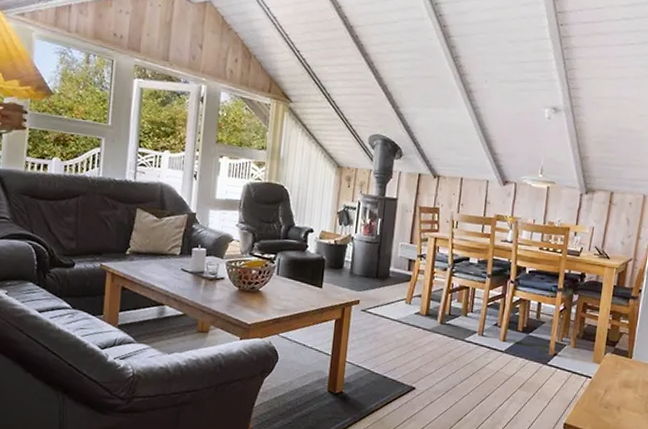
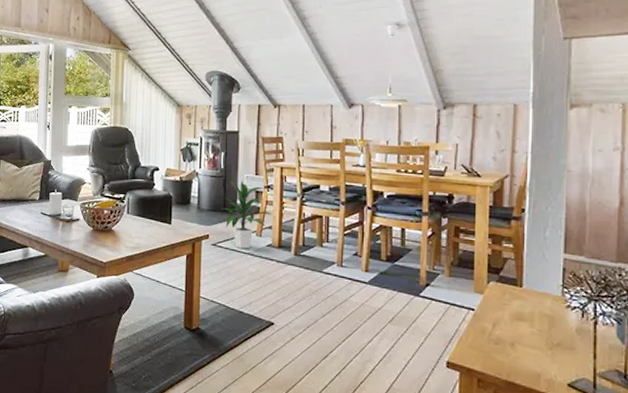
indoor plant: none [372,247,423,316] -> present [220,180,272,249]

